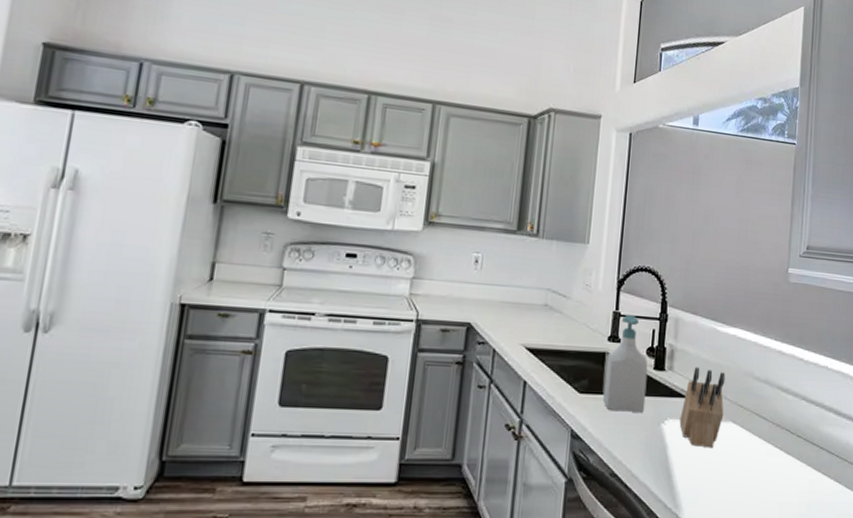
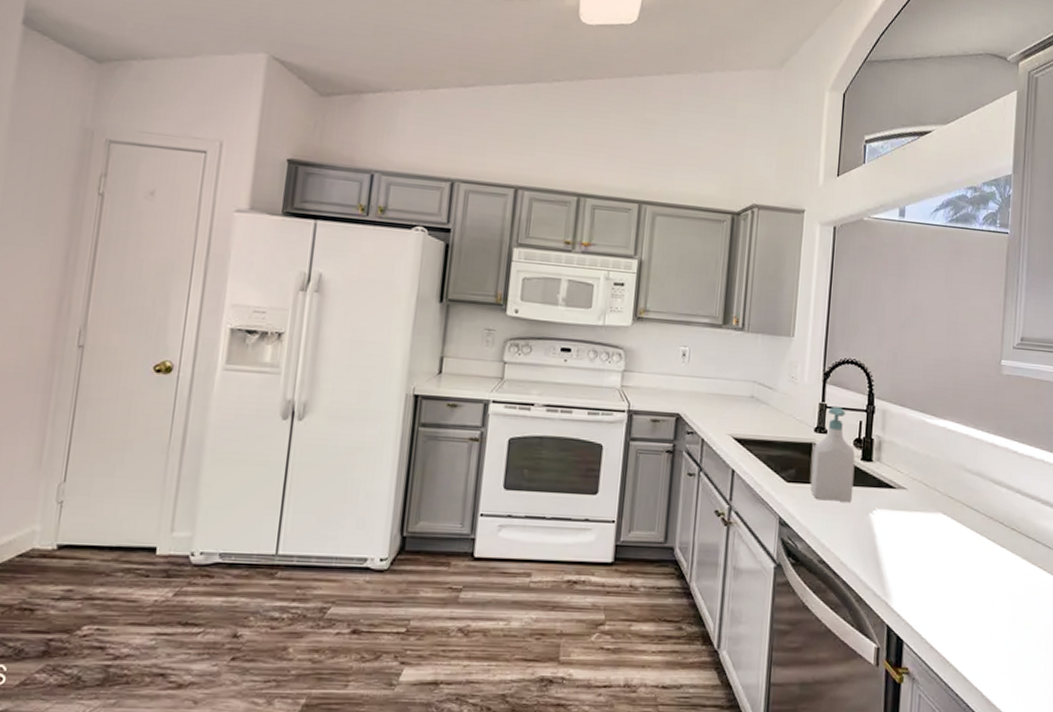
knife block: present [679,366,725,449] -> none [888,458,935,539]

